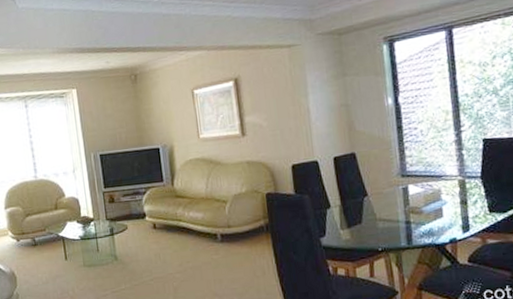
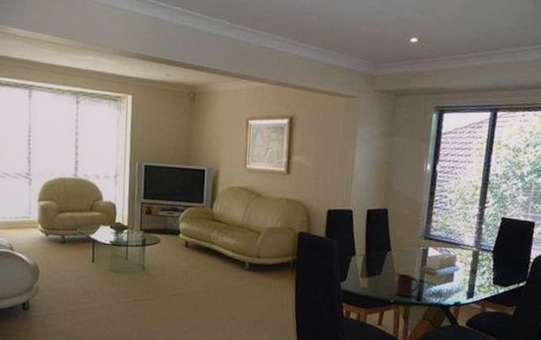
cup: none [379,218,406,242] -> present [395,274,419,296]

